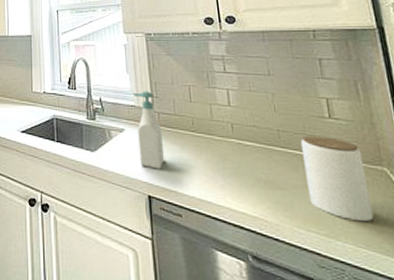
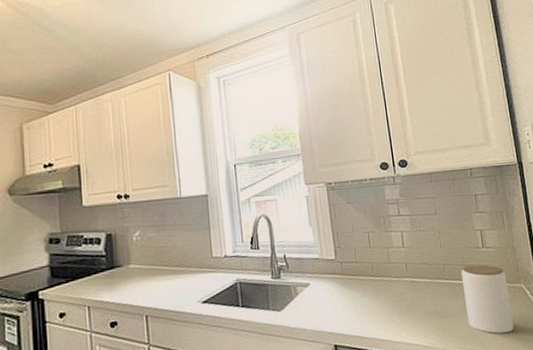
soap bottle: present [133,91,165,169] -> none [316,242,349,319]

